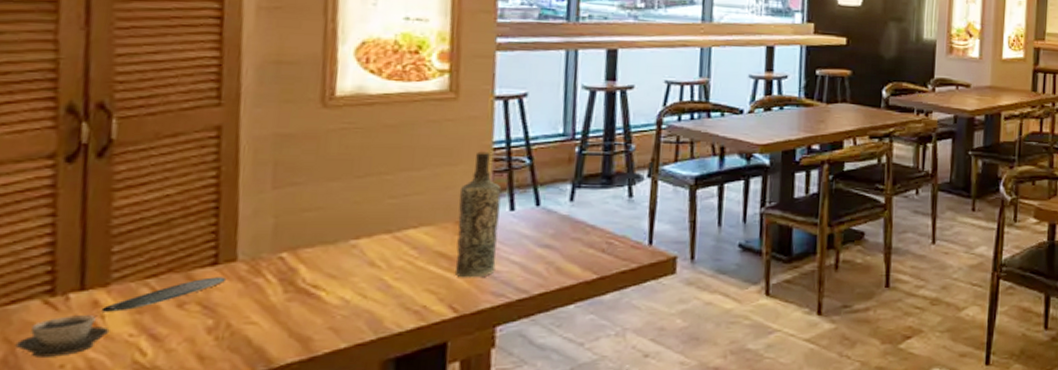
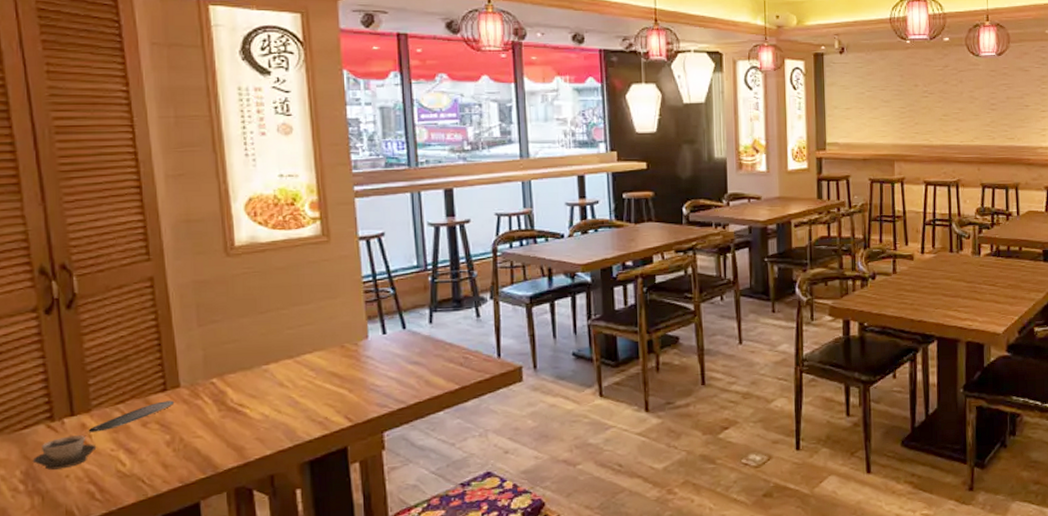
bottle: present [456,150,502,278] -> none [341,284,377,393]

